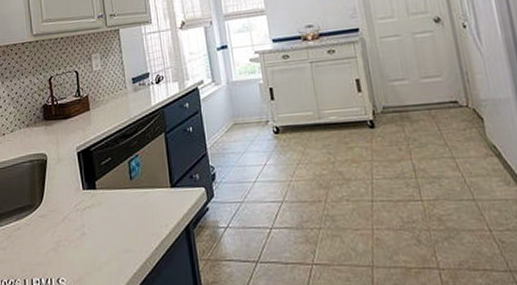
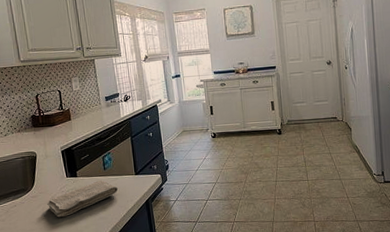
washcloth: none [58,194,149,248] -> present [47,180,119,218]

